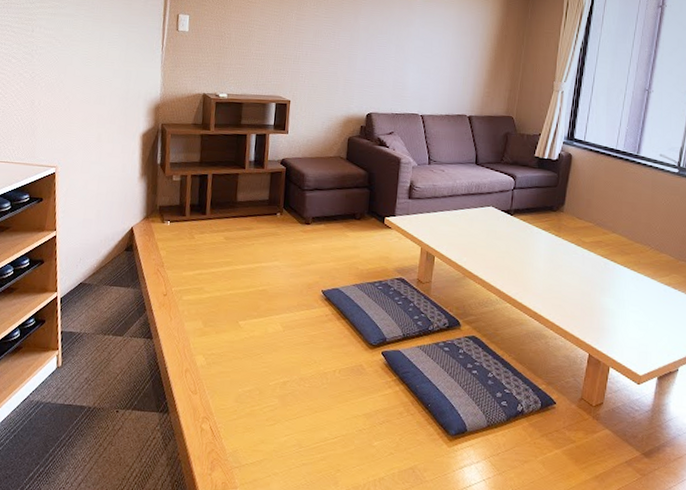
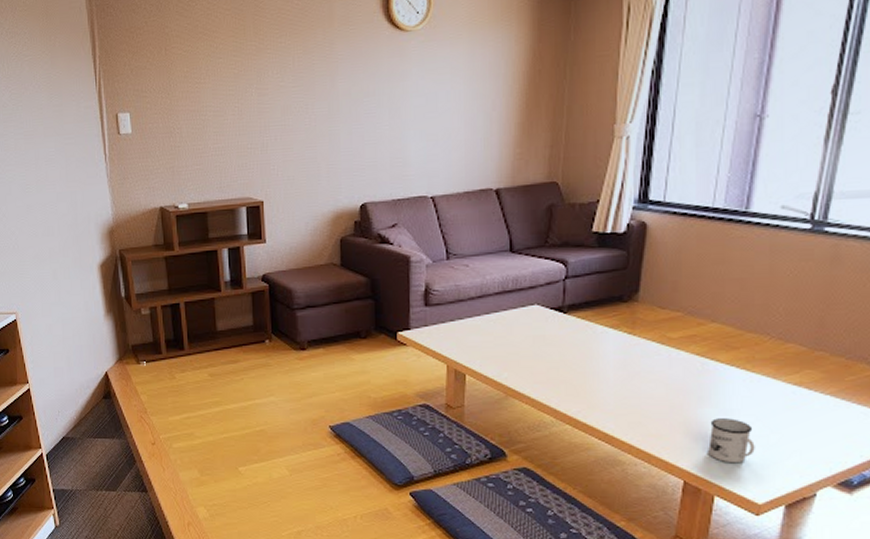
mug: none [607,306,639,343] -> present [708,418,755,464]

